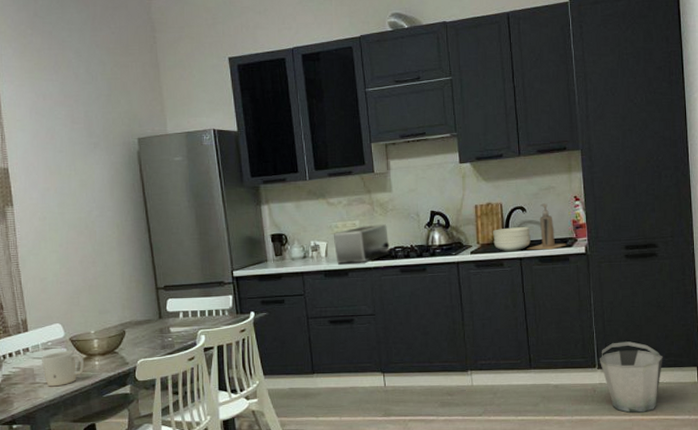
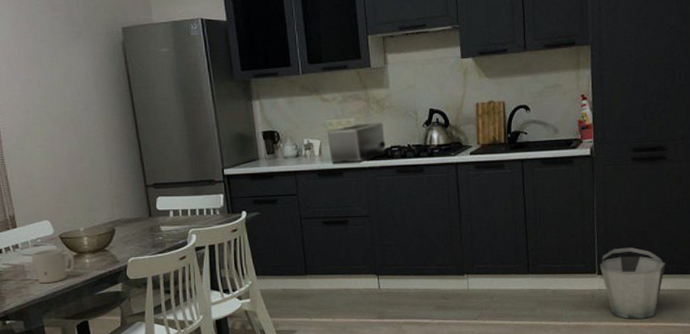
bowl: present [492,227,531,252] -> none [493,127,534,153]
soap dispenser: present [526,203,567,250] -> none [529,102,571,152]

